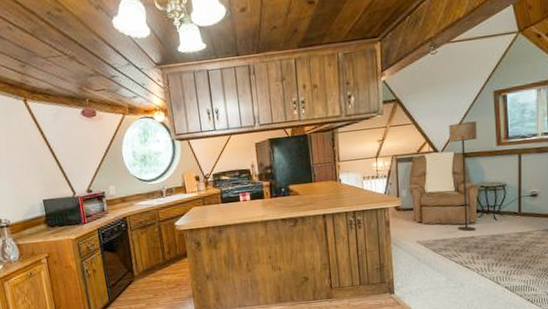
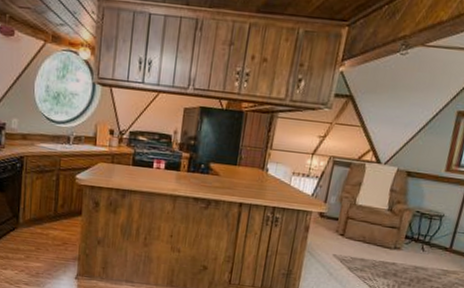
floor lamp: present [448,121,478,232] -> none [380,136,431,258]

